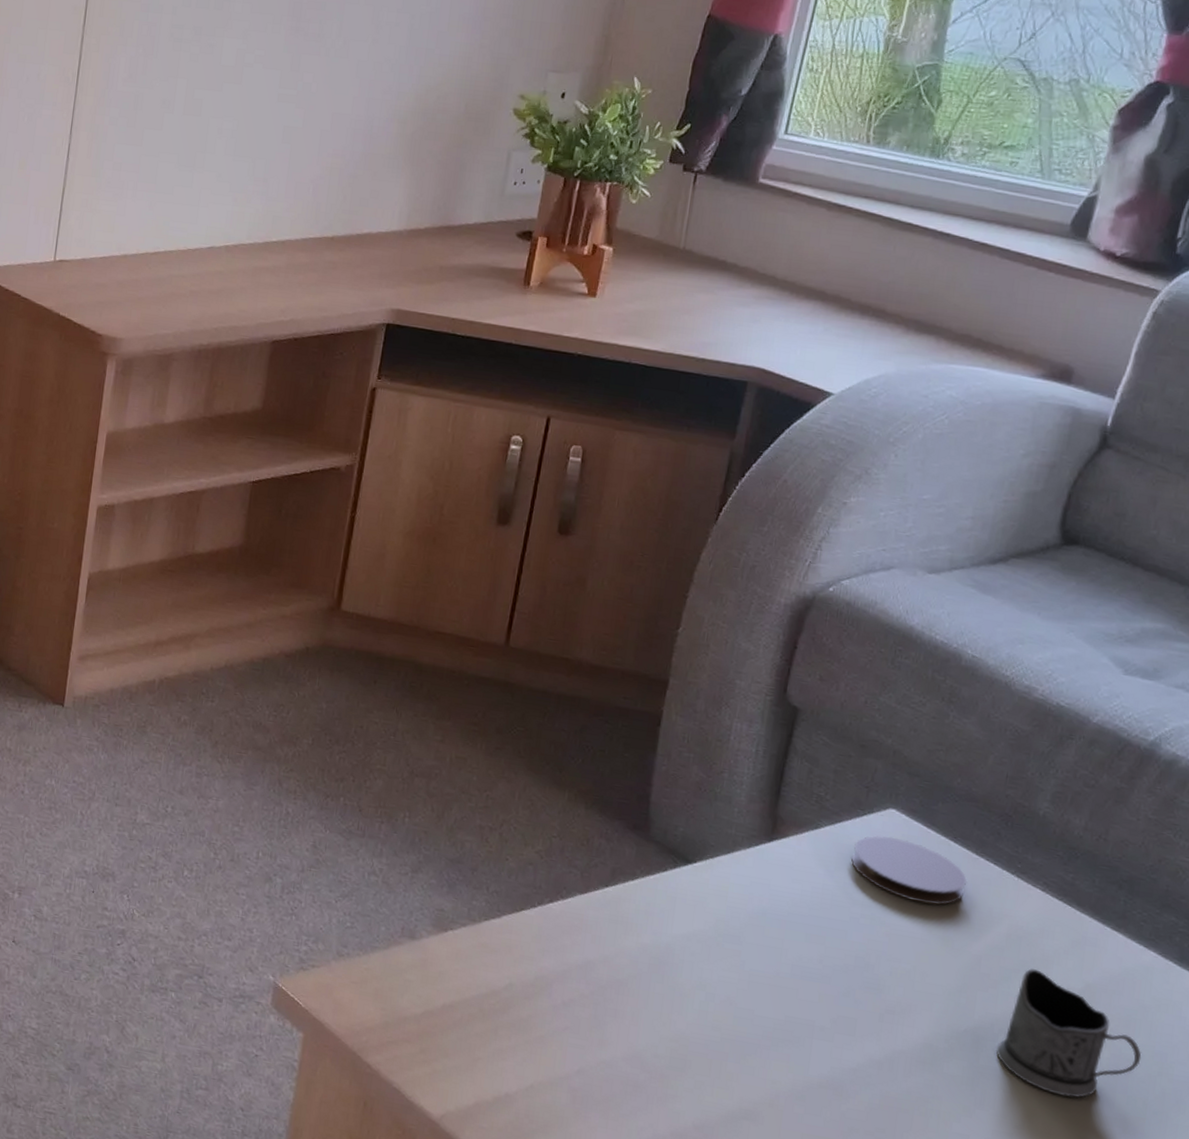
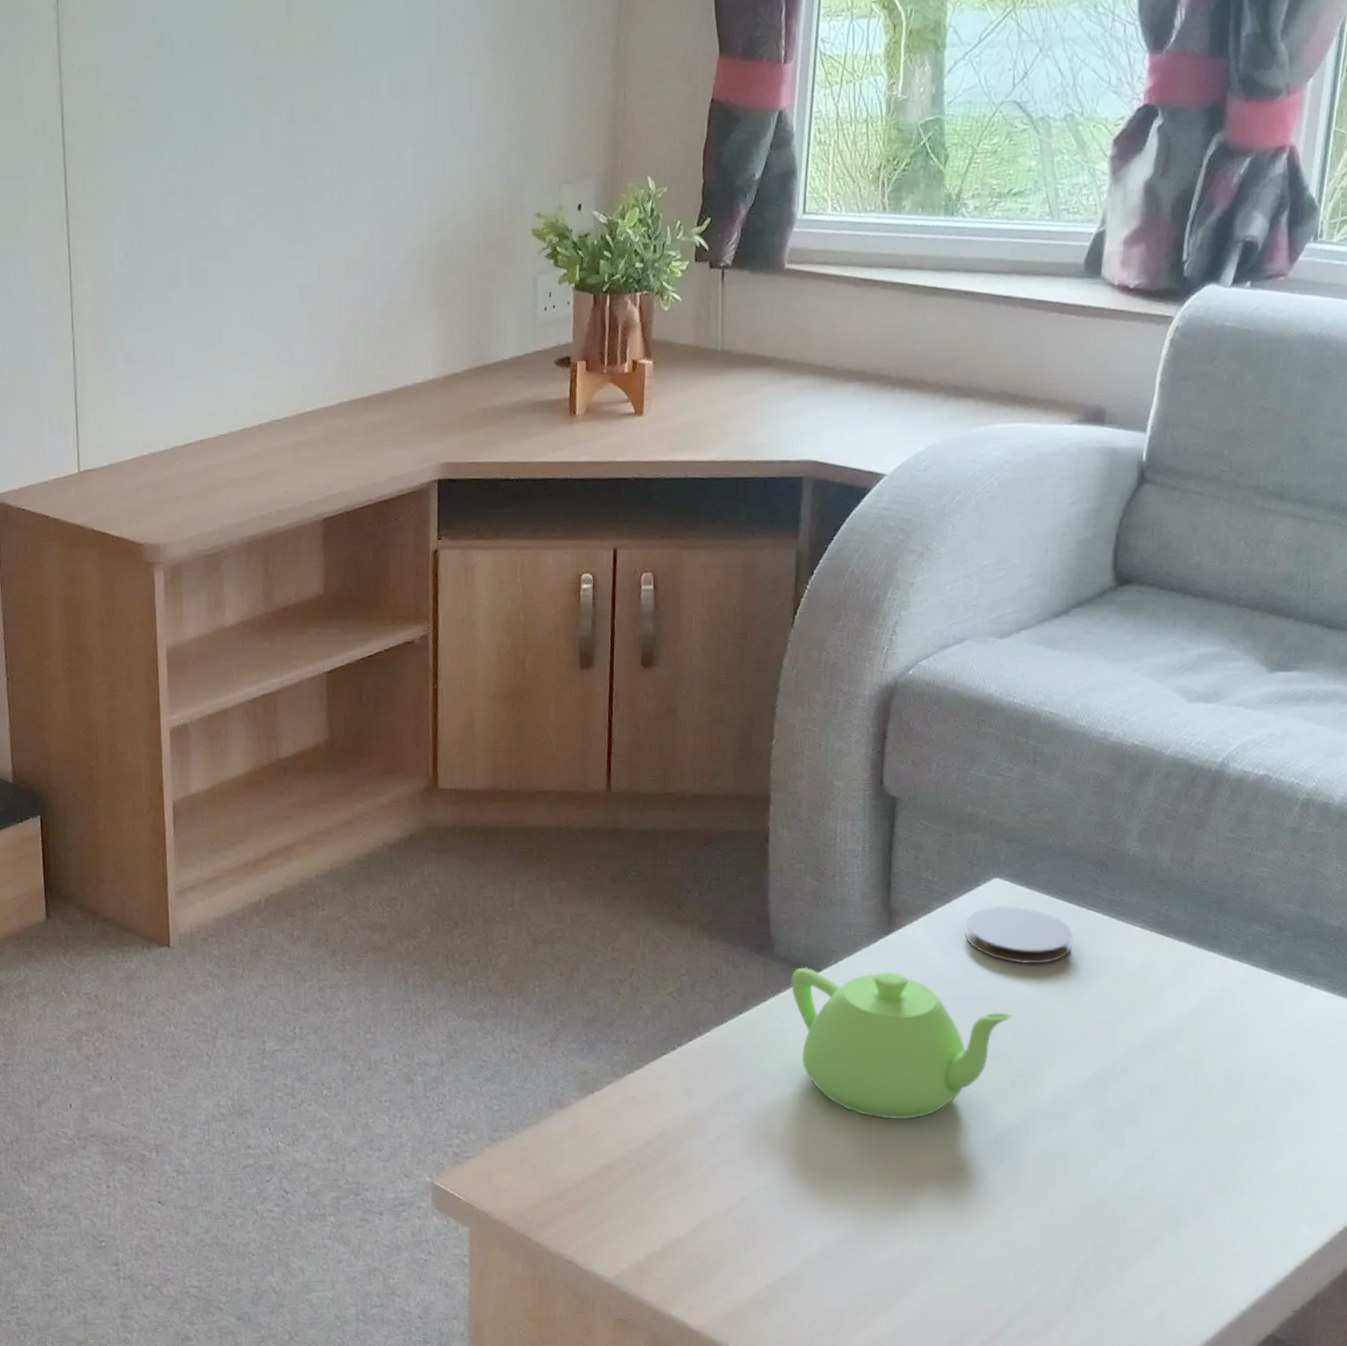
teapot: none [662,855,890,1031] -> present [791,967,1012,1119]
tea glass holder: present [995,968,1142,1098] -> none [1119,1004,1248,1119]

